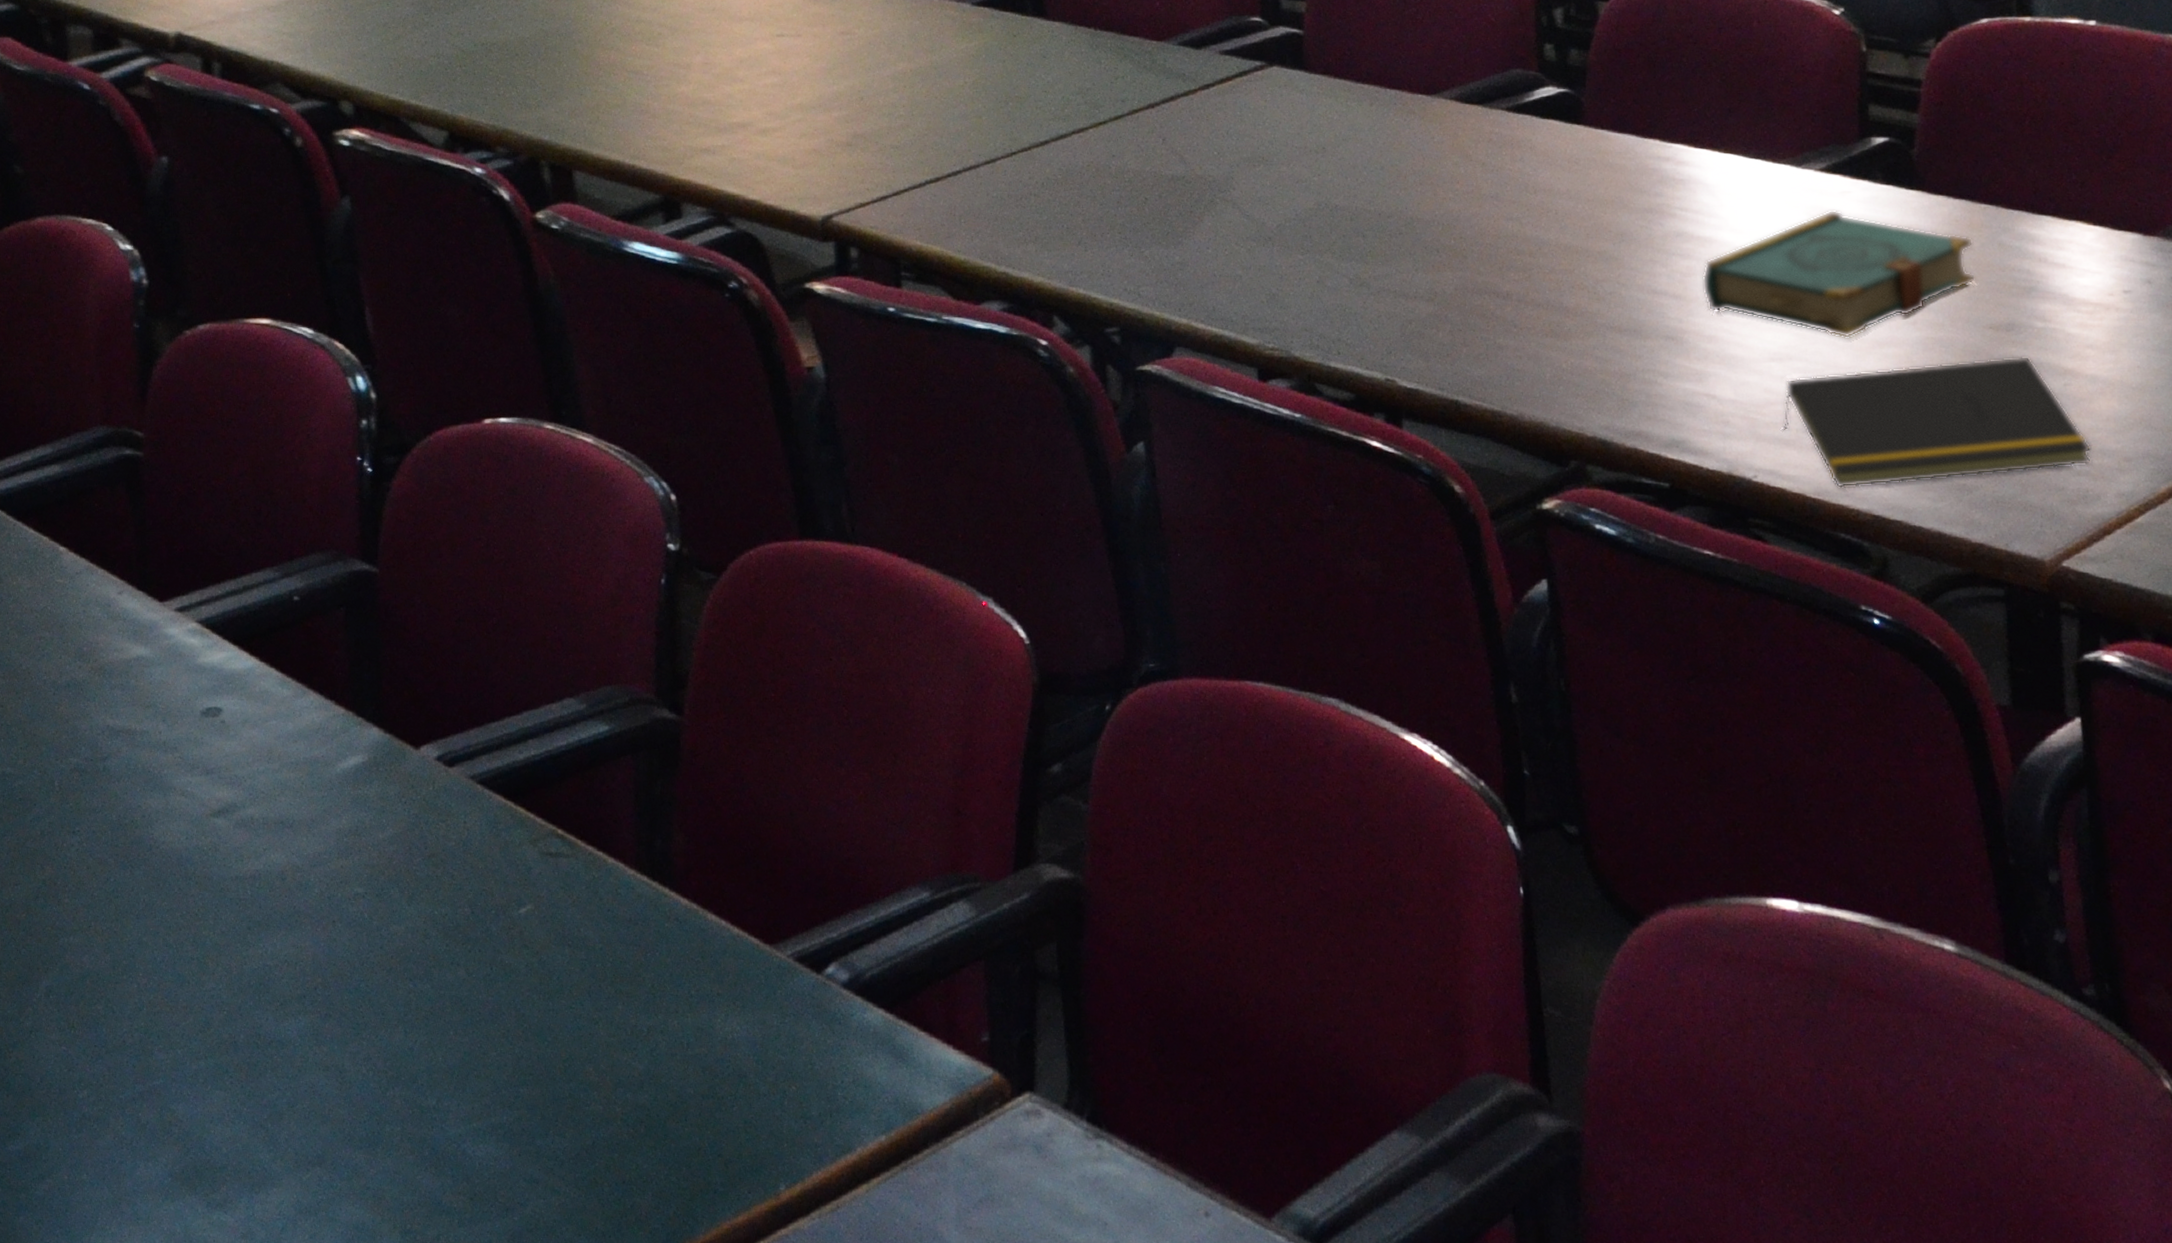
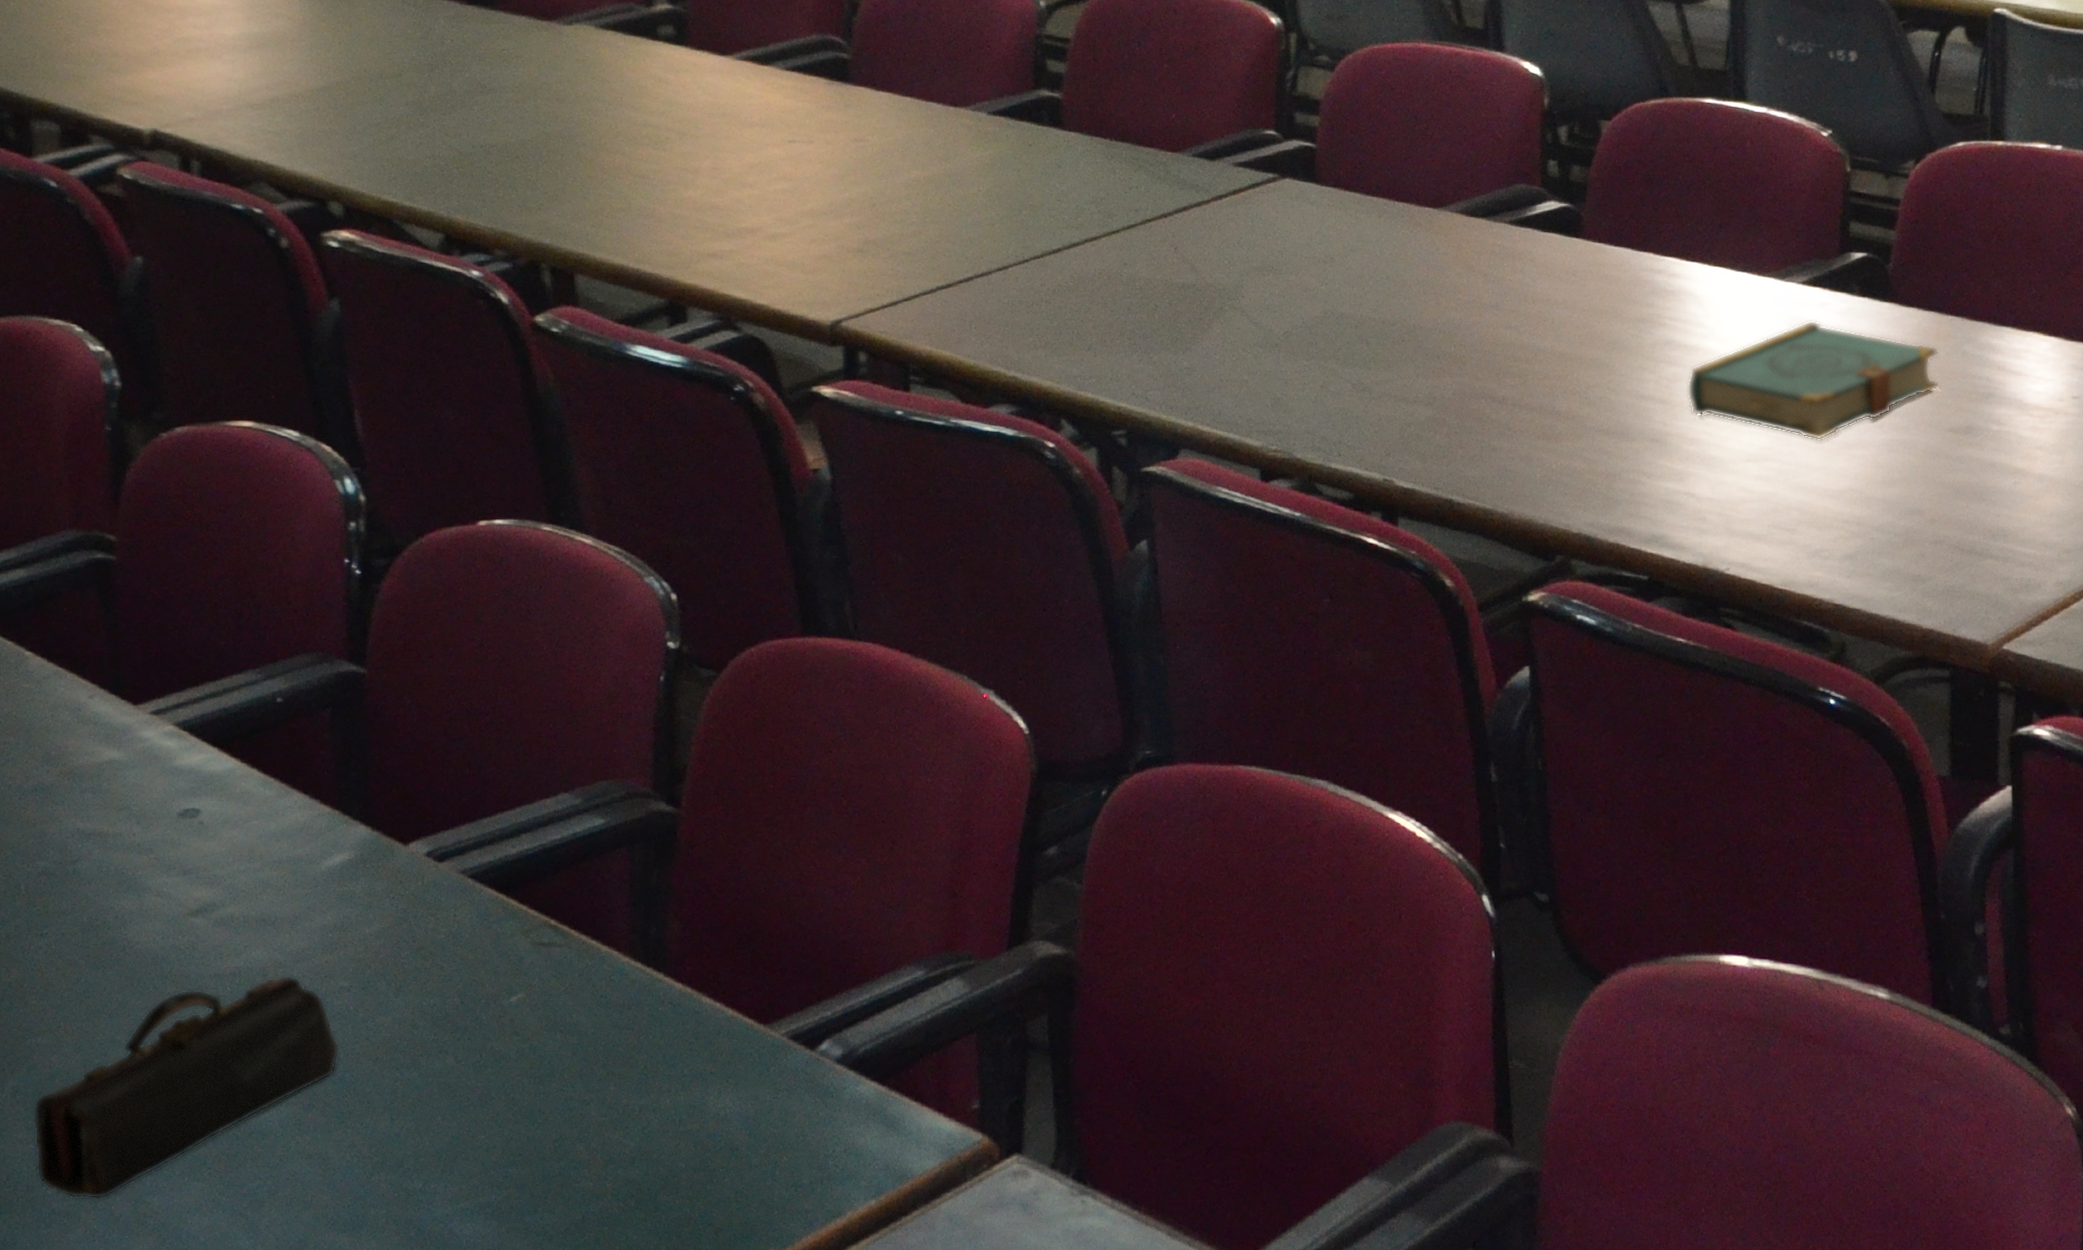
pencil case: none [65,879,356,1105] -> present [33,975,340,1200]
notepad: present [1783,356,2092,488] -> none [1756,456,2035,579]

